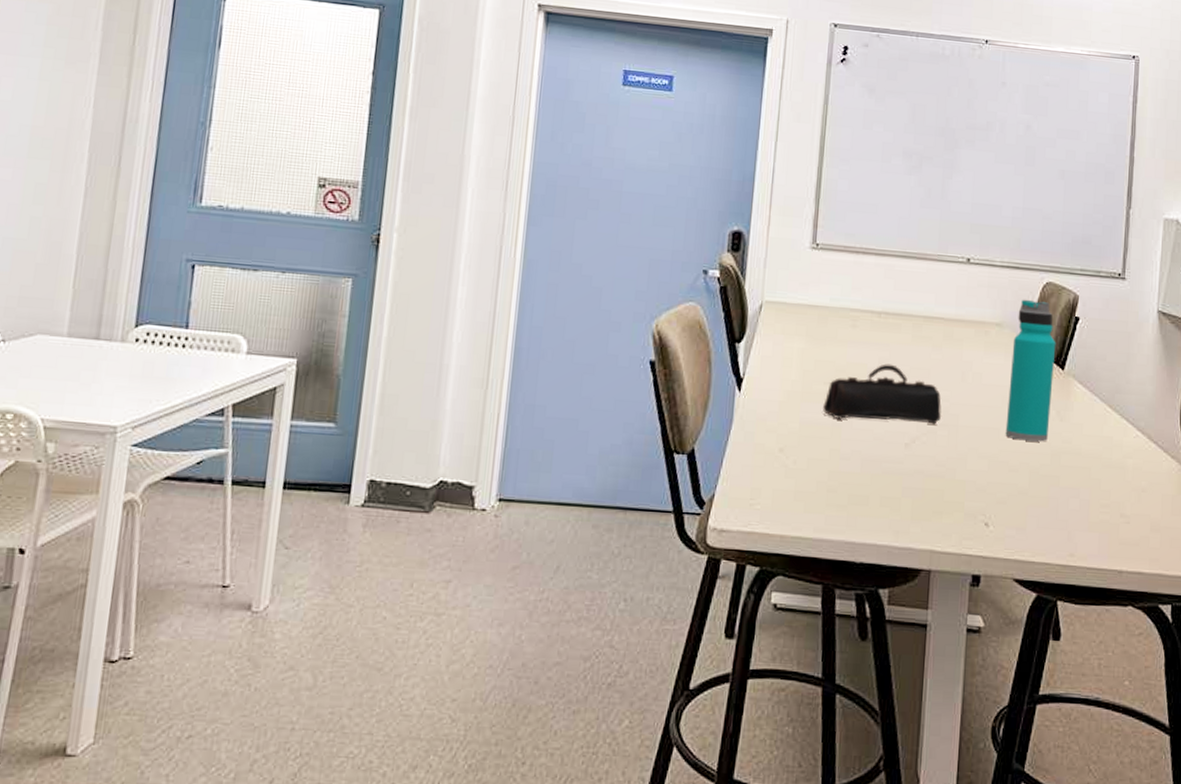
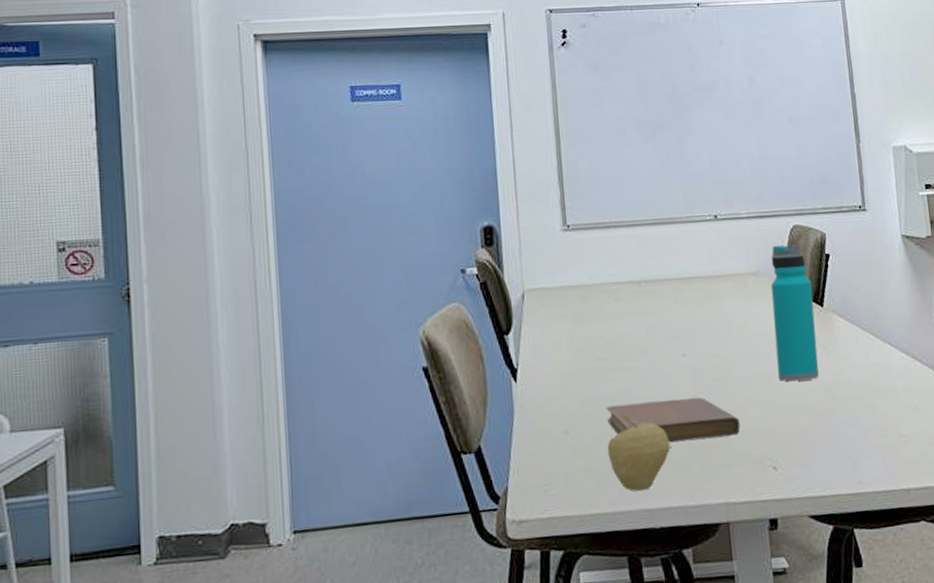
fruit: none [819,442,884,523] -> present [607,414,670,492]
pencil case: present [823,364,942,424] -> none [599,329,715,392]
notebook: none [824,431,959,485] -> present [606,397,741,443]

